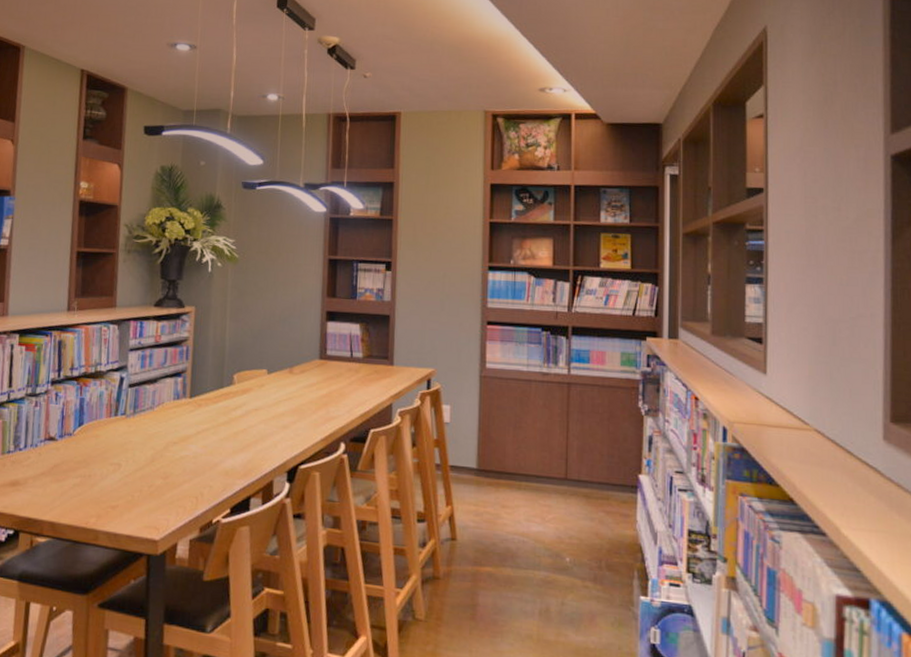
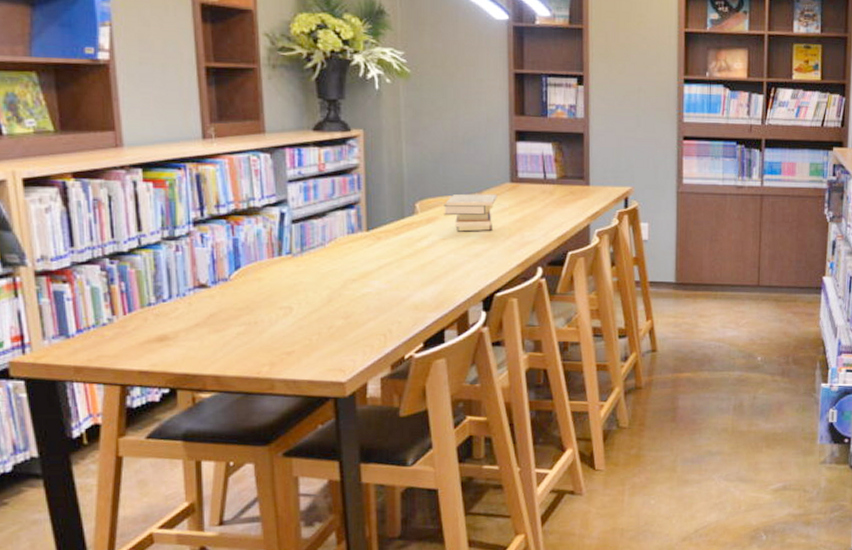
books: none [257,367,307,405] -> present [443,193,498,232]

